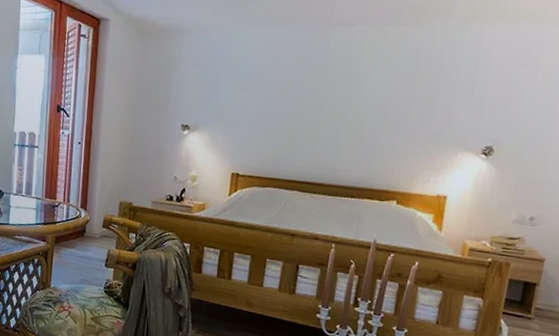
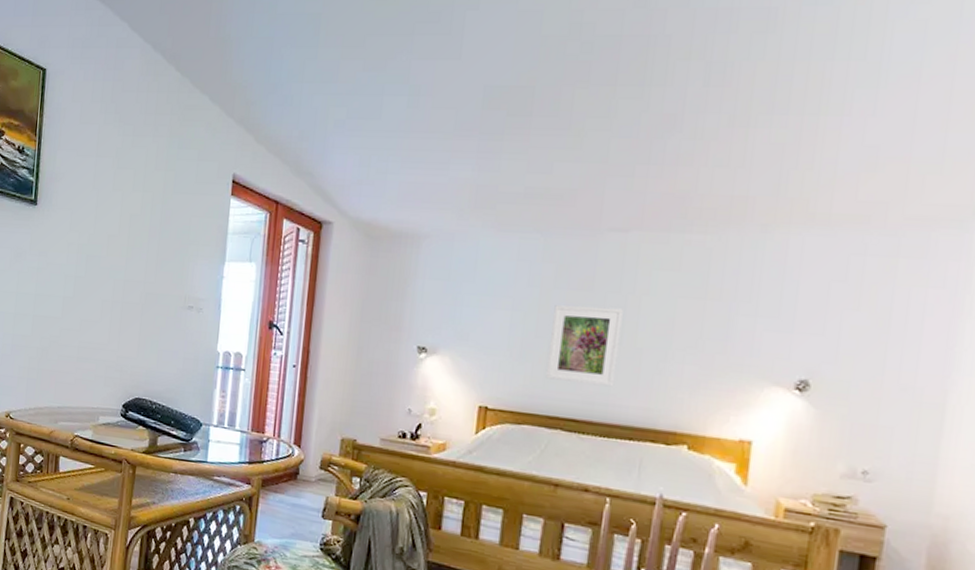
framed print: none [285,88,349,155] -> present [545,305,623,387]

